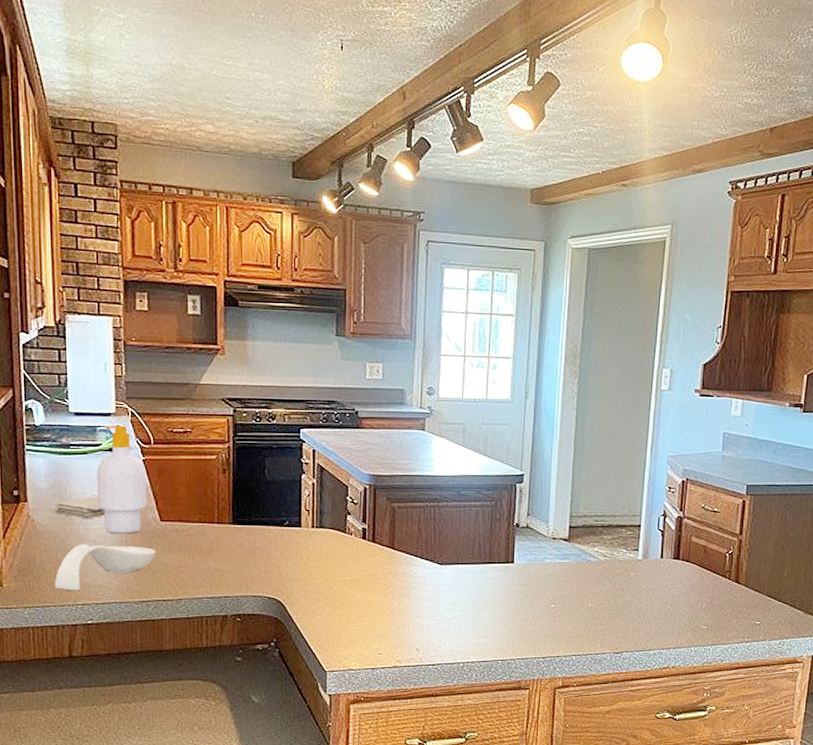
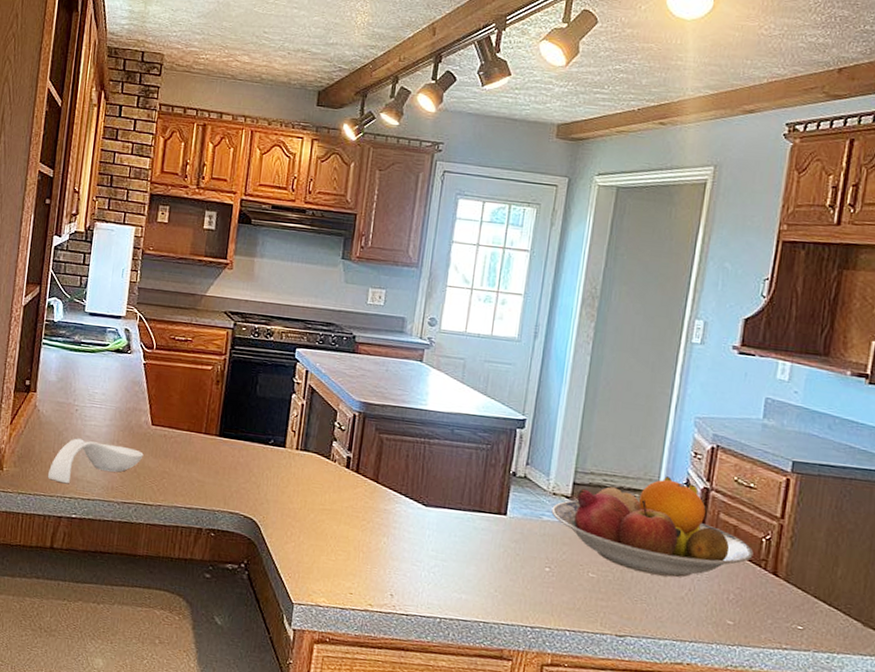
washcloth: present [54,497,105,519] -> none [58,394,103,416]
soap bottle: present [96,425,147,534] -> none [96,328,146,434]
fruit bowl: none [552,511,720,597] -> present [551,476,754,578]

